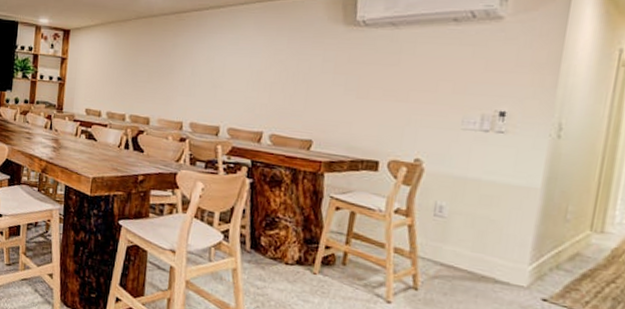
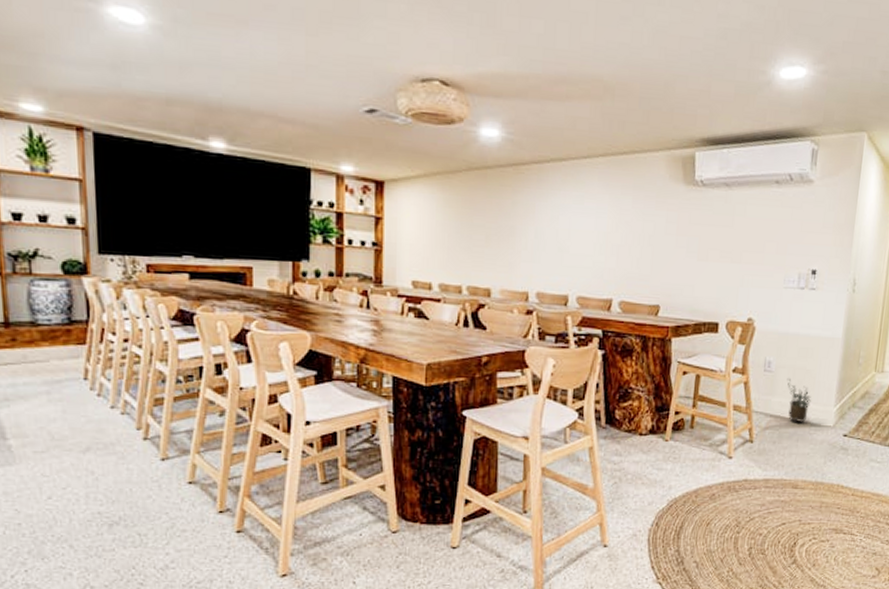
potted plant: none [463,226,496,278] -> present [787,378,811,423]

